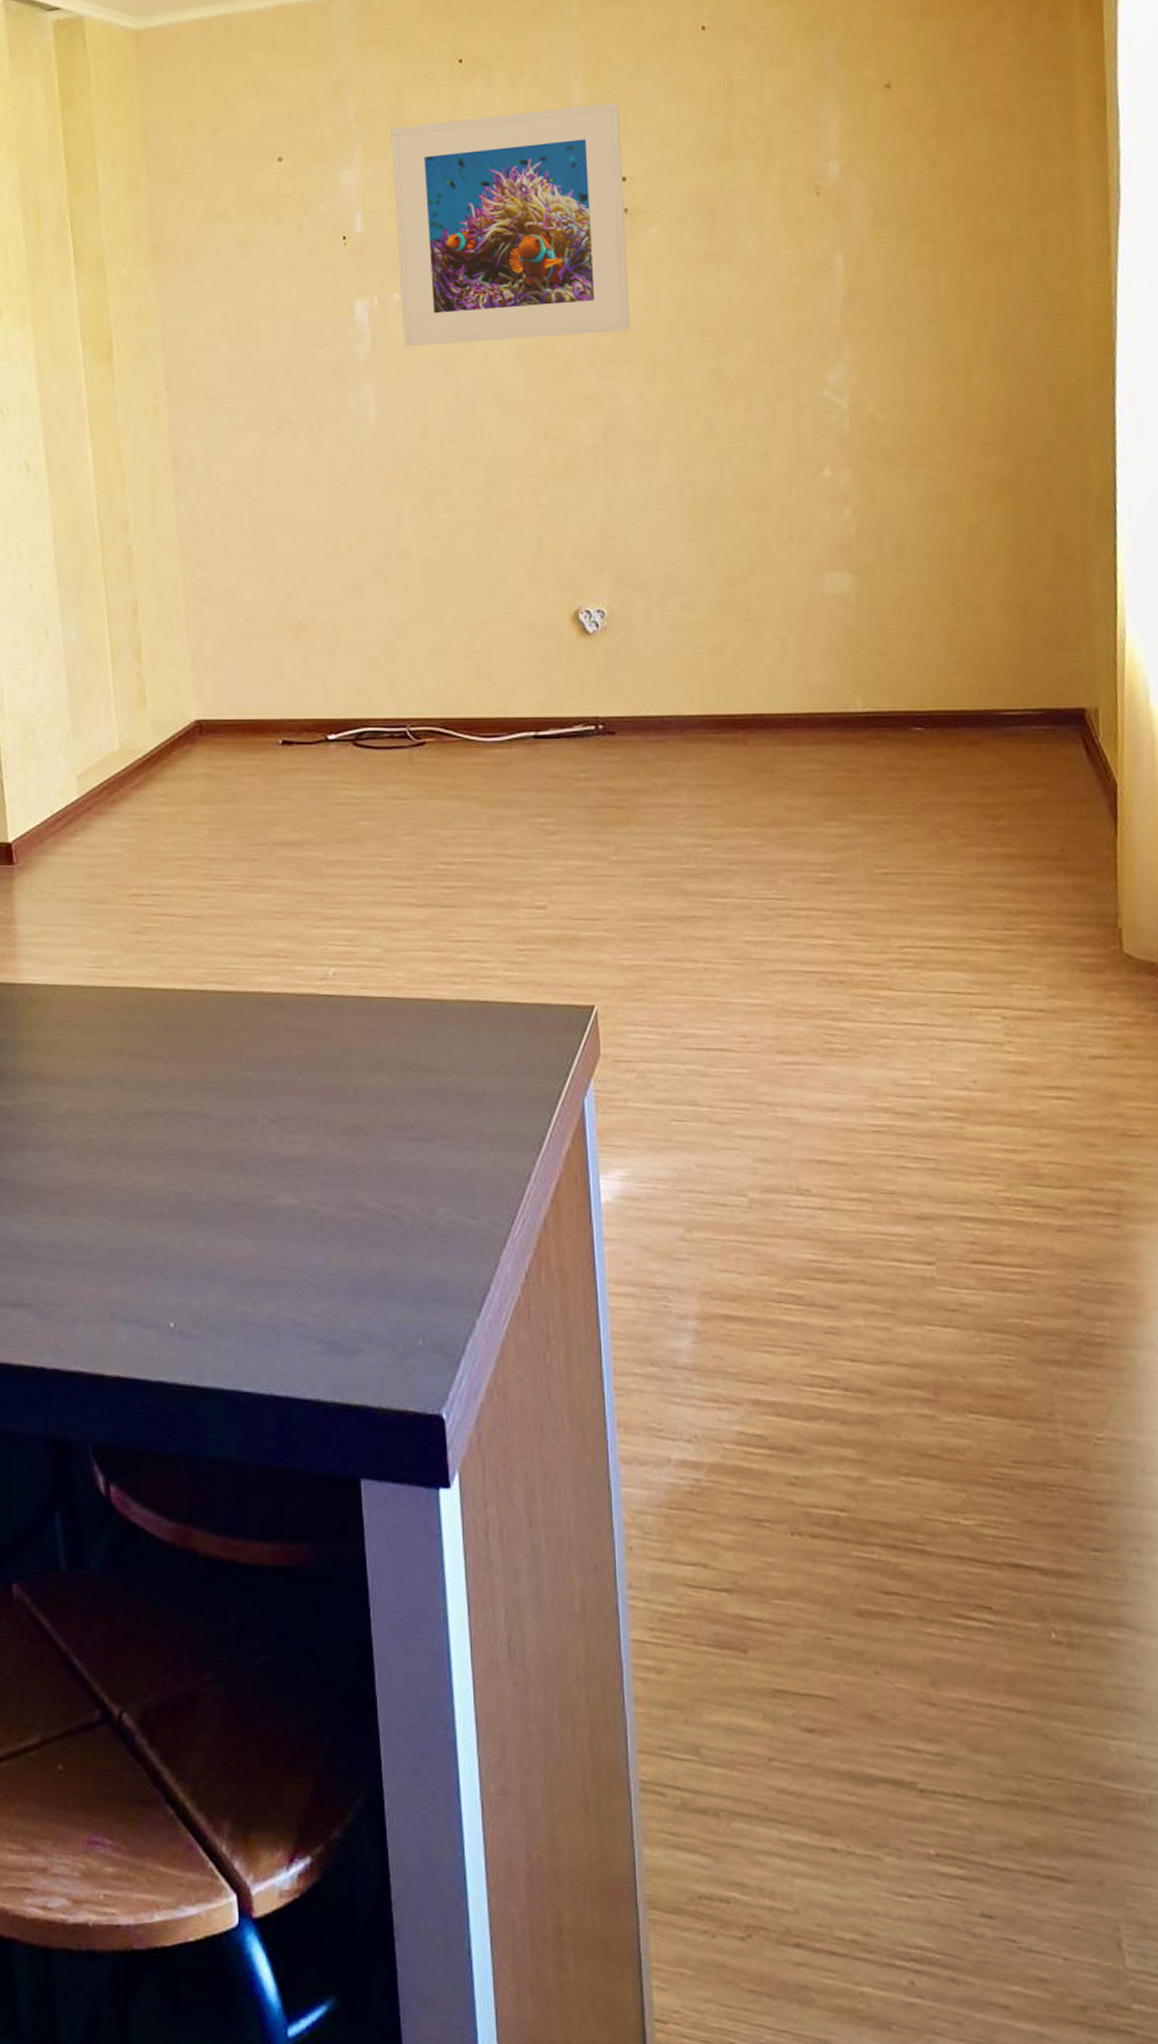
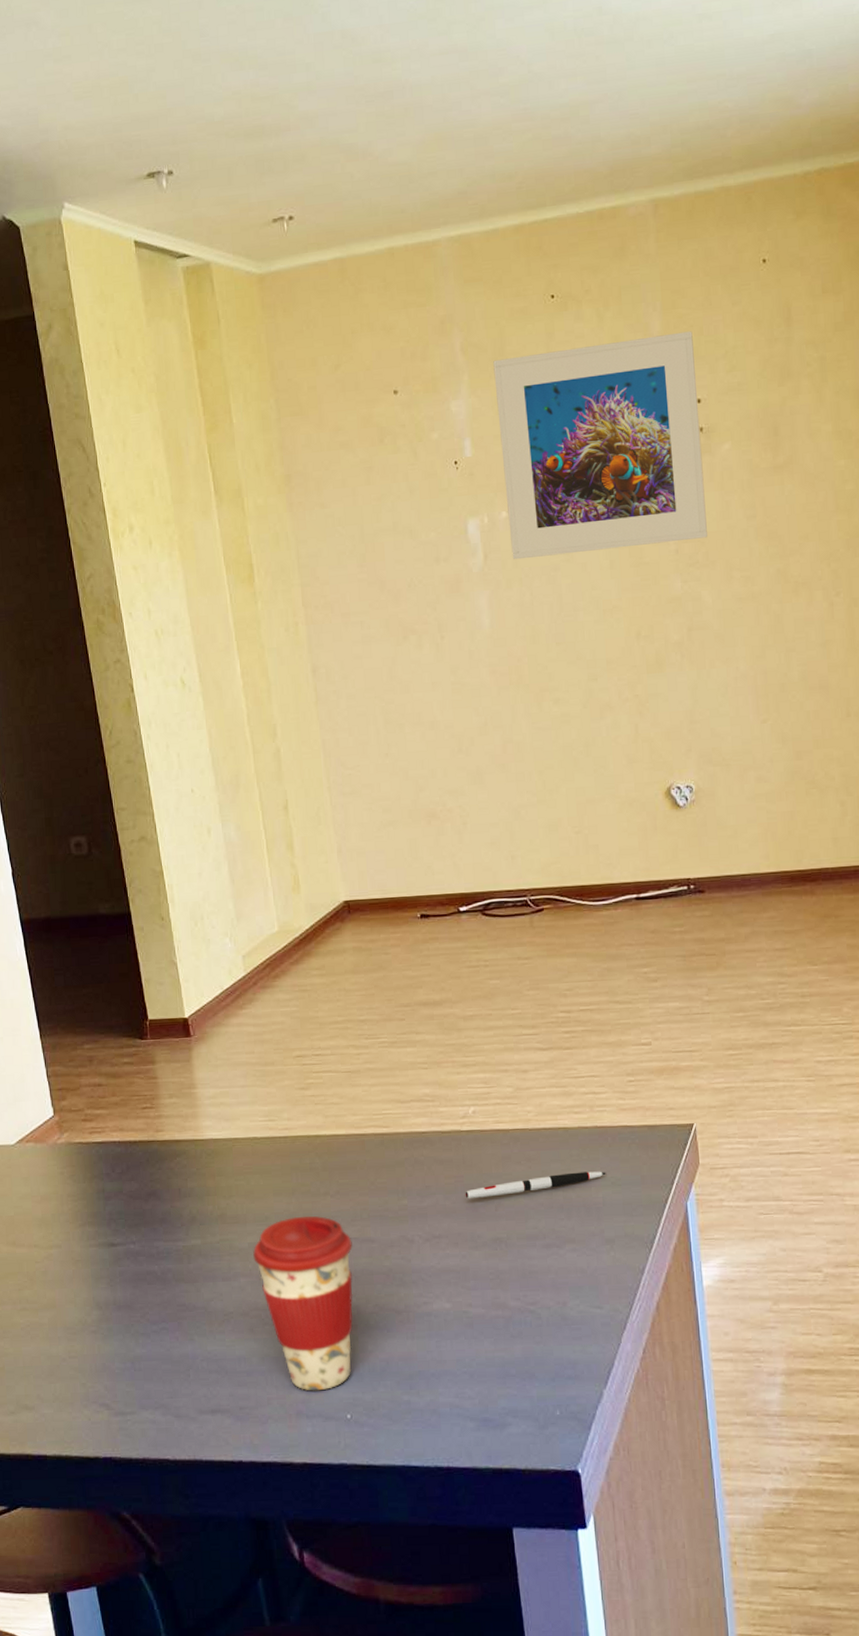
coffee cup: none [71,1081,186,1291] -> present [253,1215,353,1391]
pen: none [320,1053,489,1076] -> present [465,1171,607,1198]

